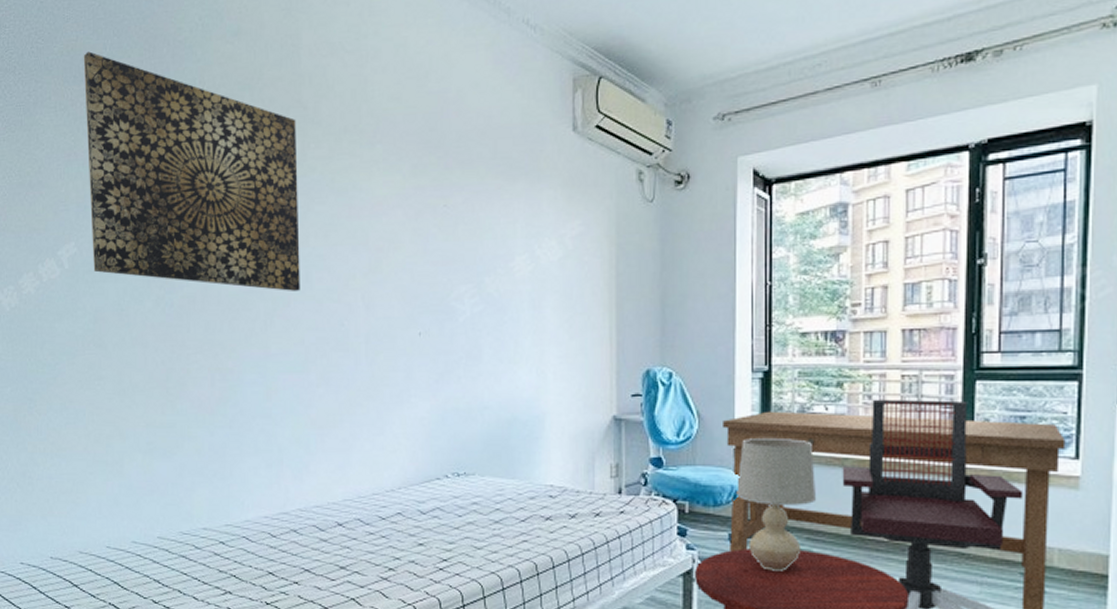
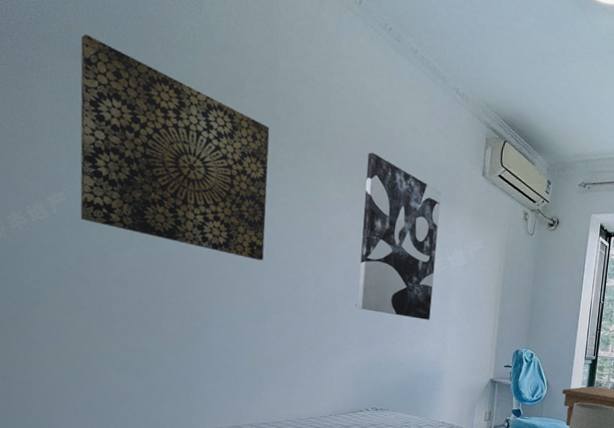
wall art: none [418,127,519,342] -> present [357,152,441,320]

